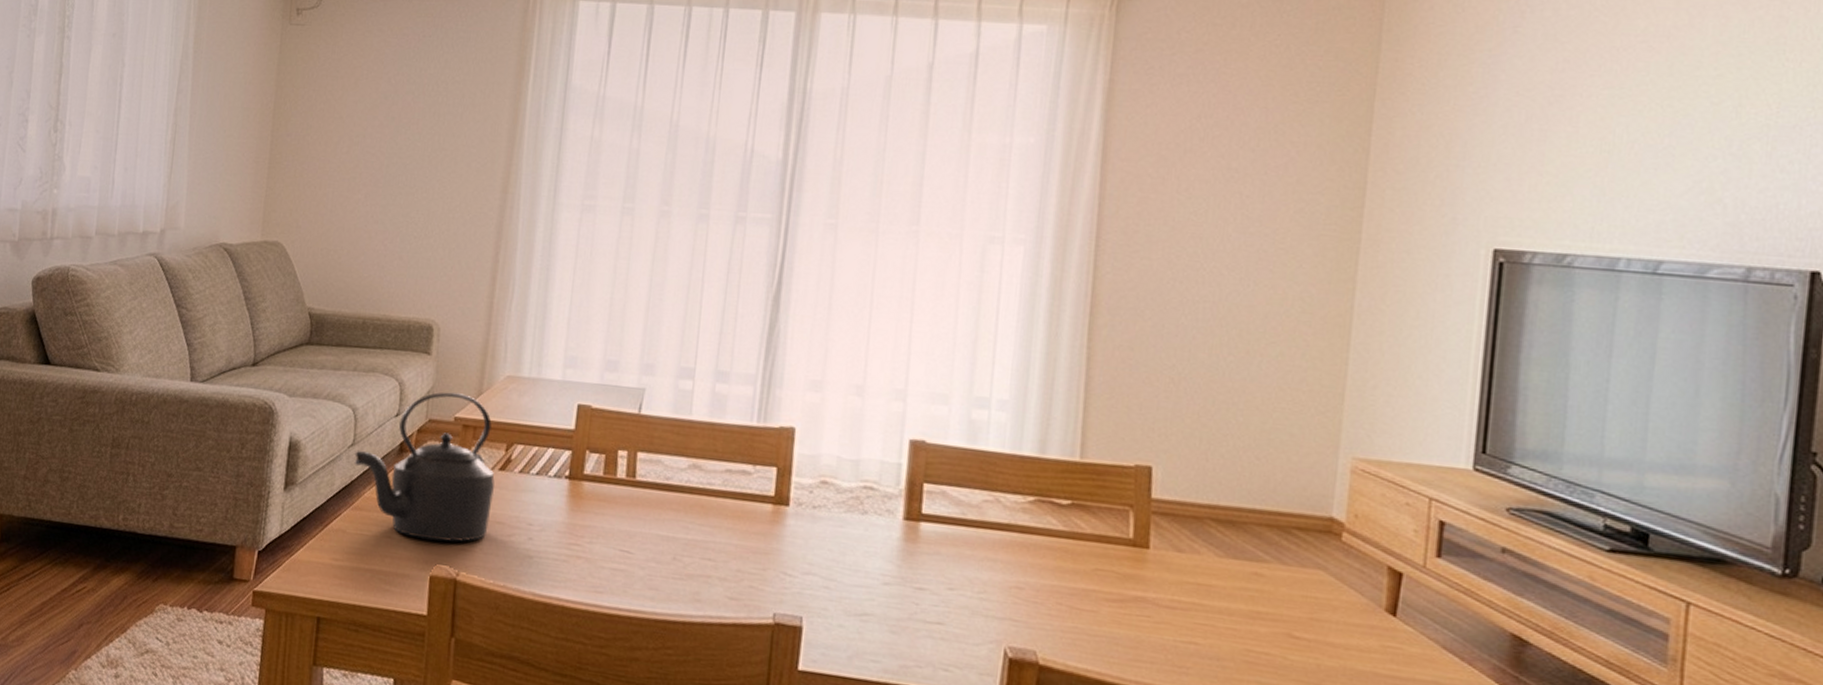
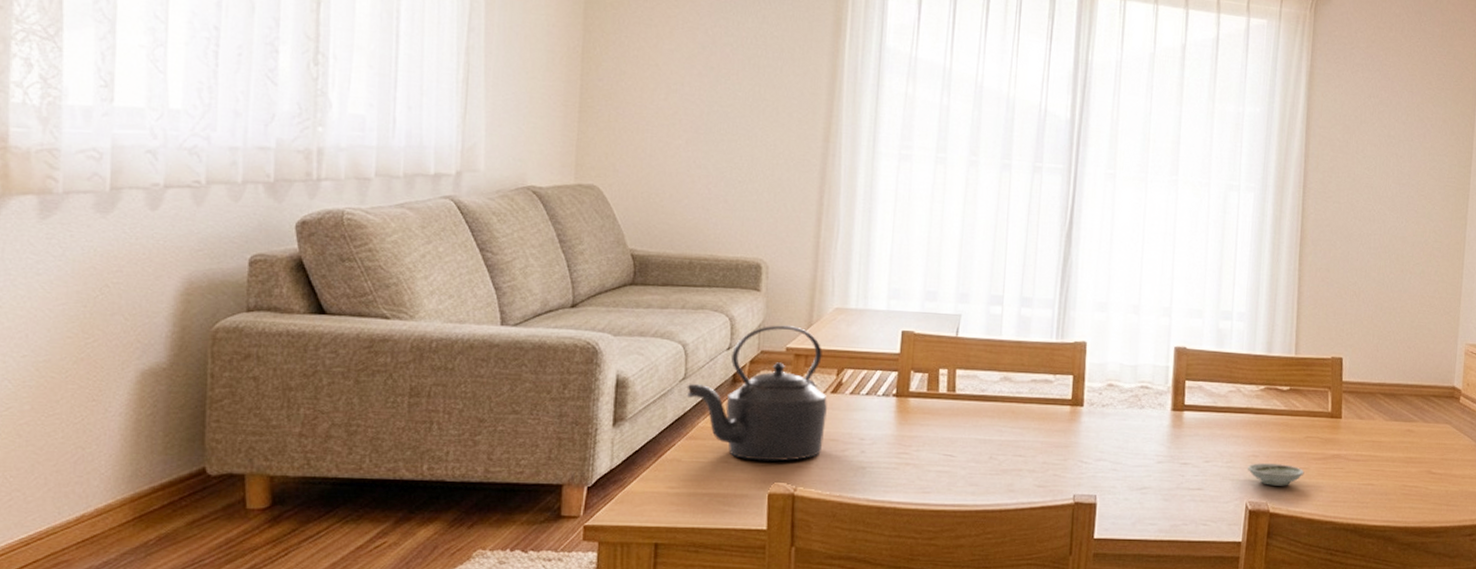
saucer: none [1007,597,1091,632] -> present [1247,463,1304,486]

